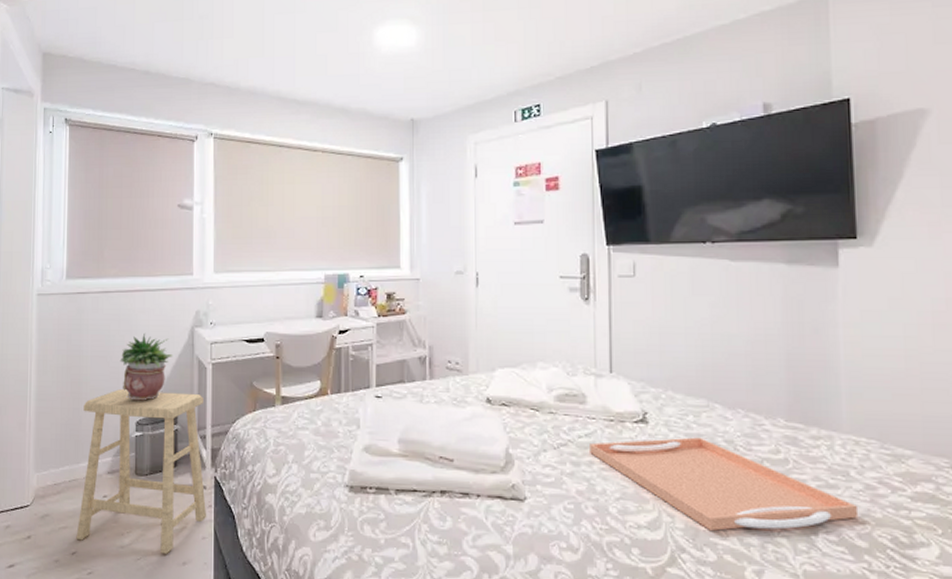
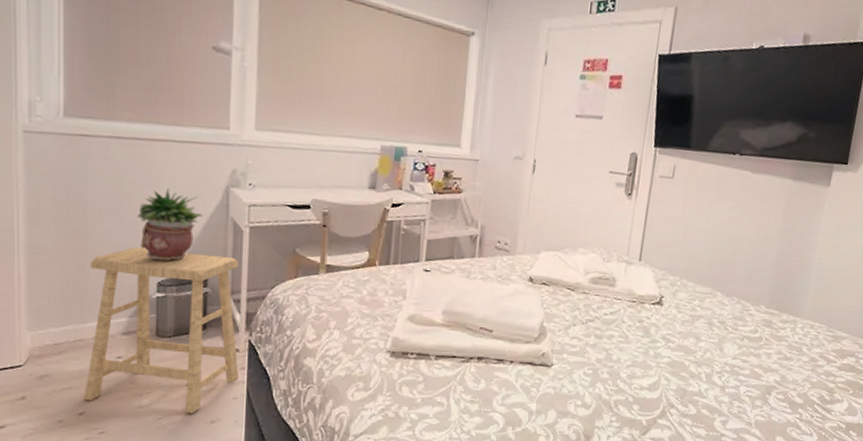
serving tray: present [590,437,859,531] -> none [612,317,803,391]

